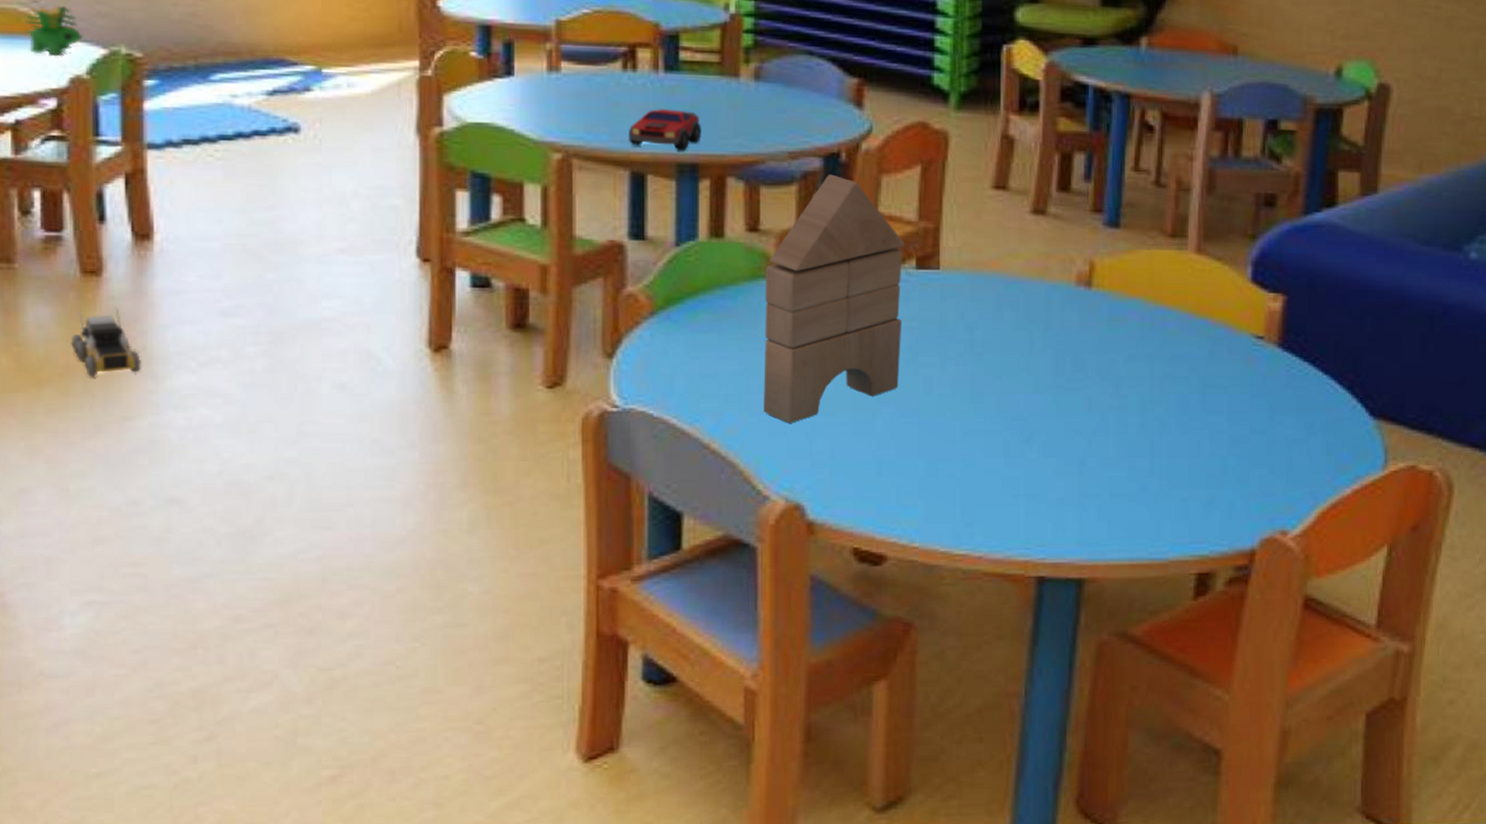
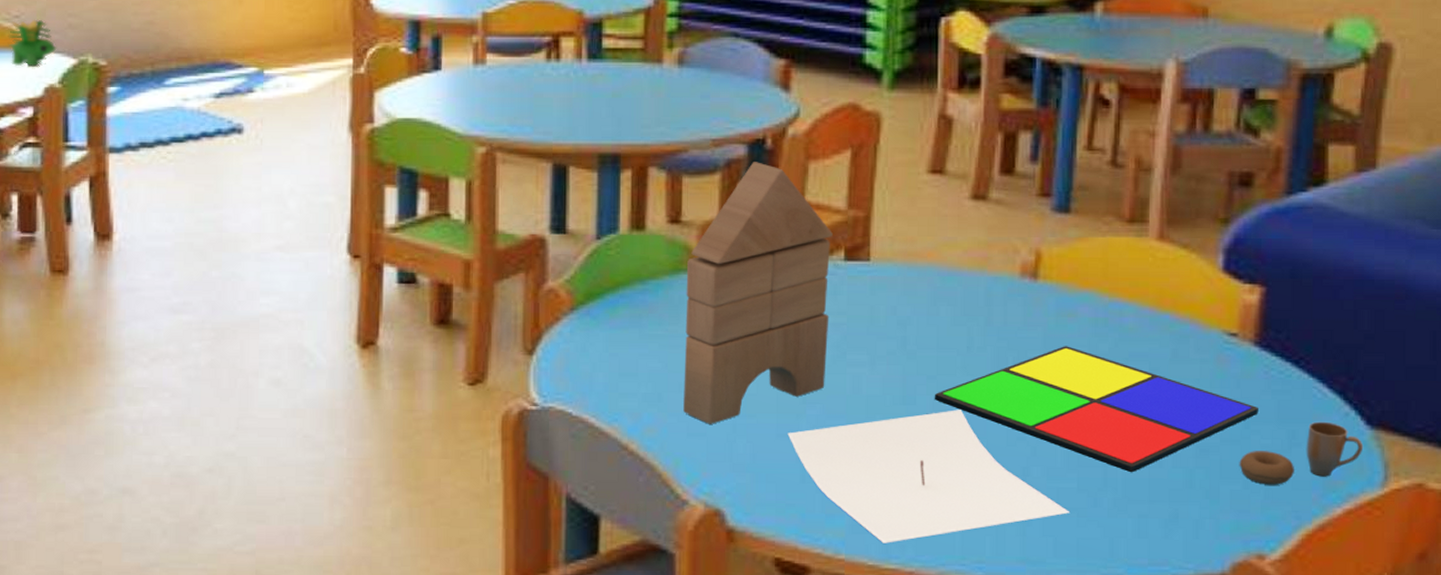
toy truck: present [71,307,141,377] -> none [41,304,100,371]
toy car: present [628,108,702,151] -> none [550,98,624,142]
paper sheet: none [864,407,1121,531] -> present [787,410,1069,543]
puzzle: none [999,348,1281,461] -> present [934,346,1258,472]
cup: none [1266,413,1368,470] -> present [1239,421,1364,485]

